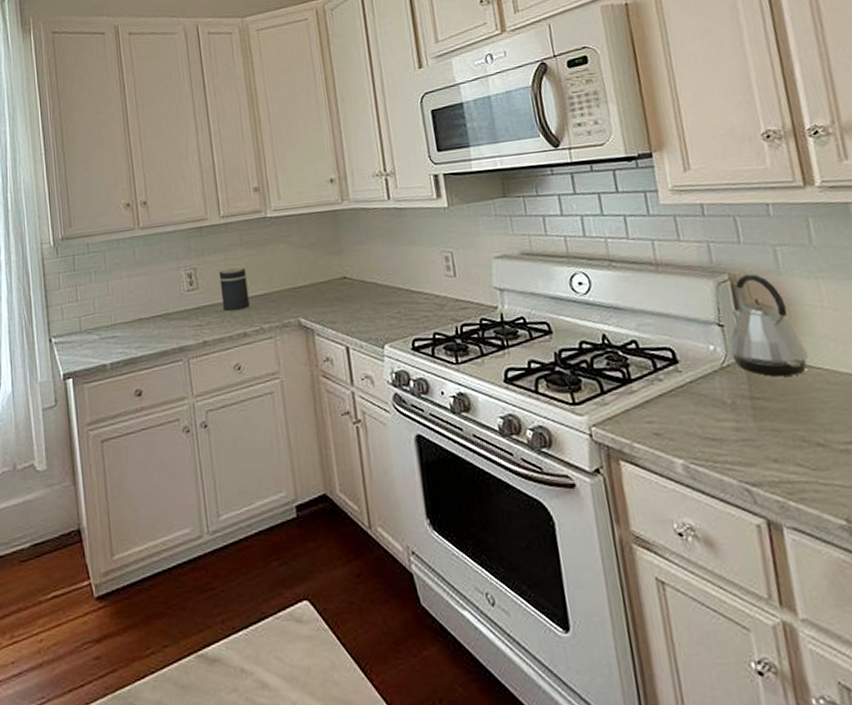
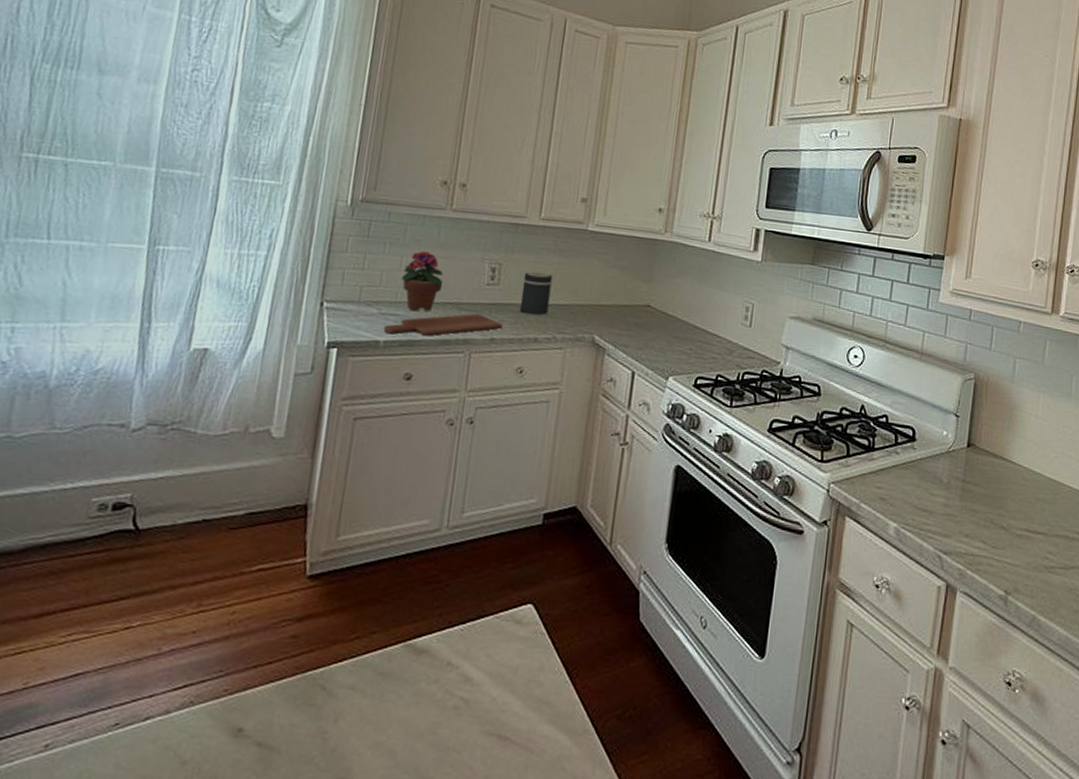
cutting board: none [106,320,212,357] -> present [383,313,503,336]
potted flower: none [111,271,149,331] -> present [401,250,444,312]
kettle: present [728,273,809,377] -> none [957,376,1016,468]

